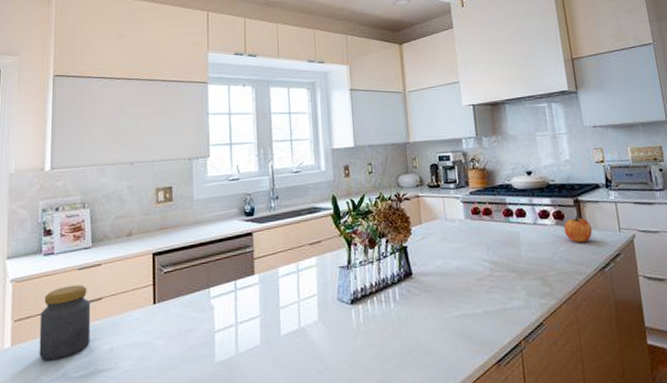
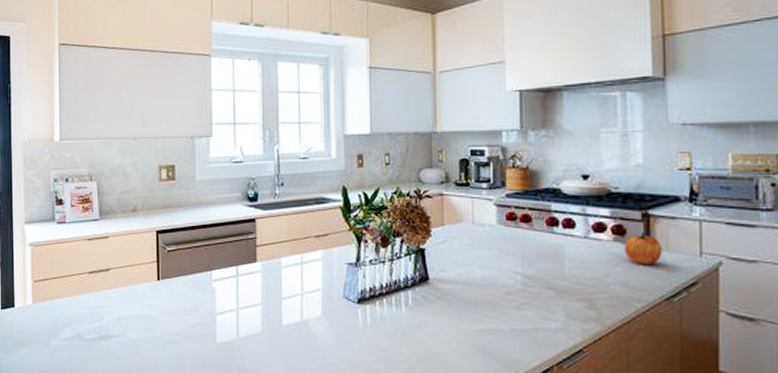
jar: present [39,284,91,361] -> none [56,254,101,322]

